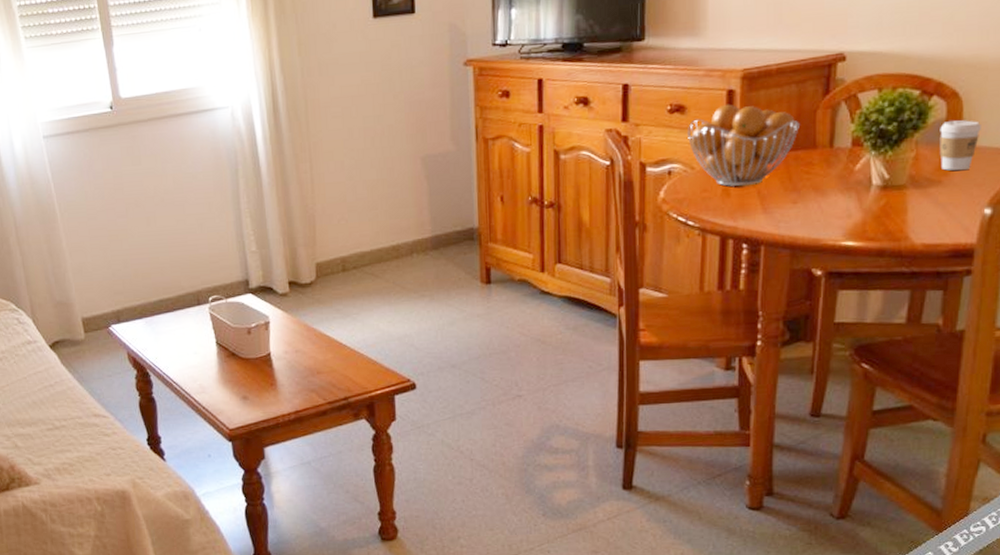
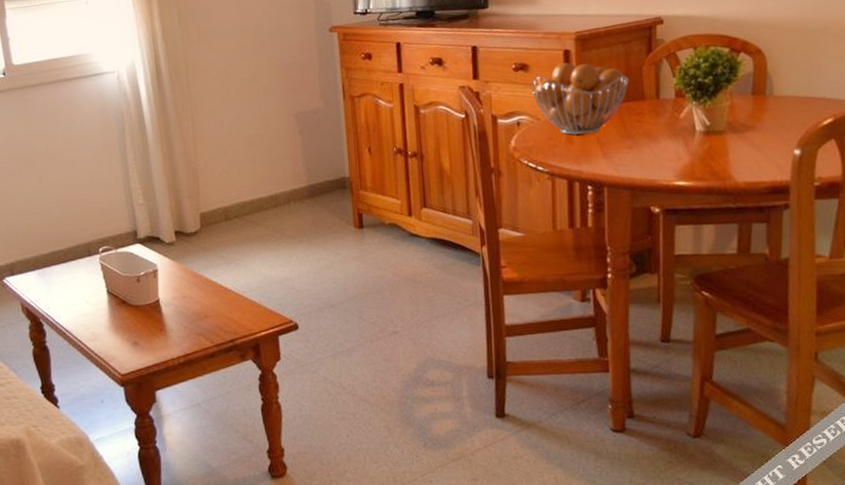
coffee cup: present [939,120,981,171] -> none [749,73,784,117]

